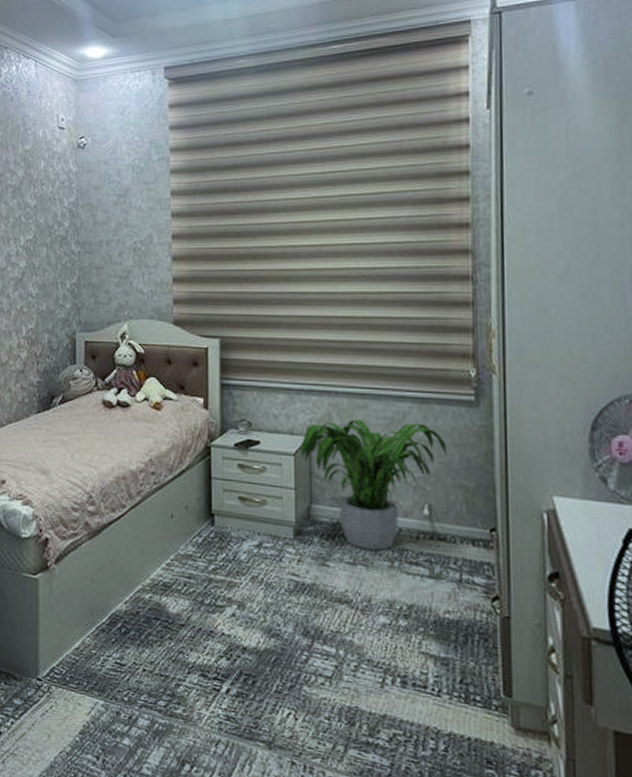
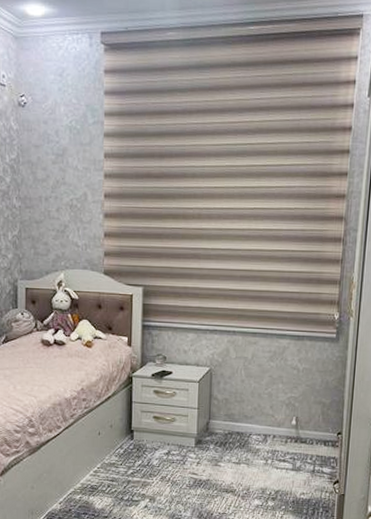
potted plant: present [300,419,446,551] -> none [203,353,312,452]

